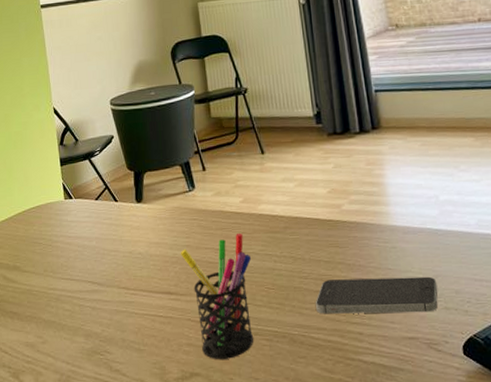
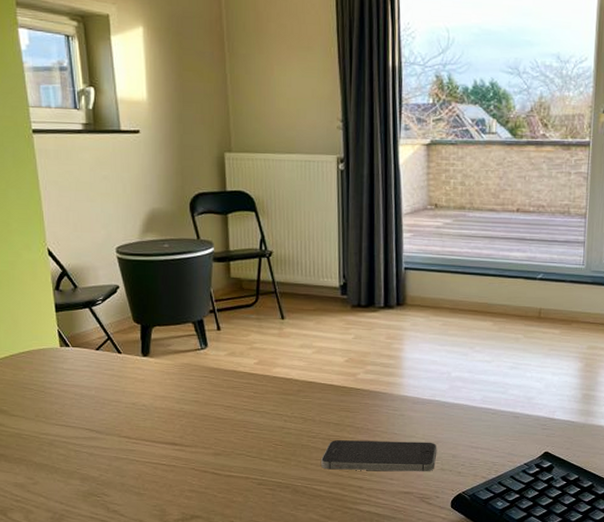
pen holder: present [180,233,254,359] -> none [187,393,262,504]

